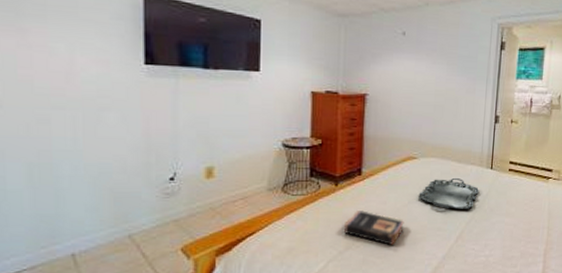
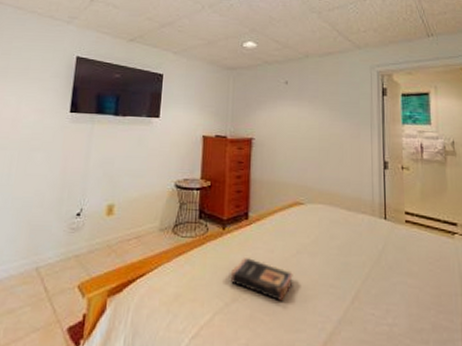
serving tray: present [418,178,479,209] -> none [307,227,373,264]

